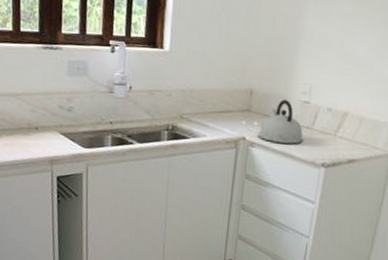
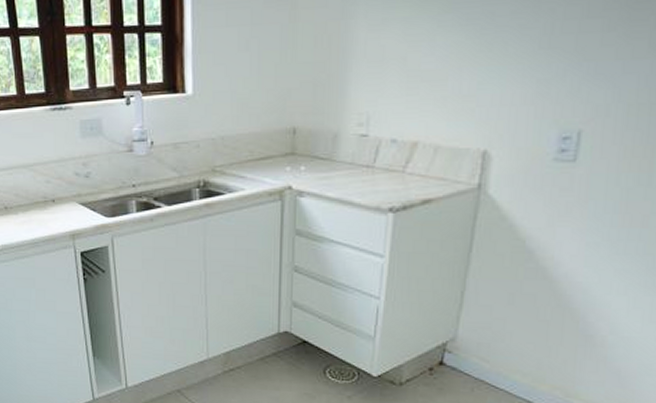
kettle: present [258,100,303,144] -> none [307,136,363,188]

